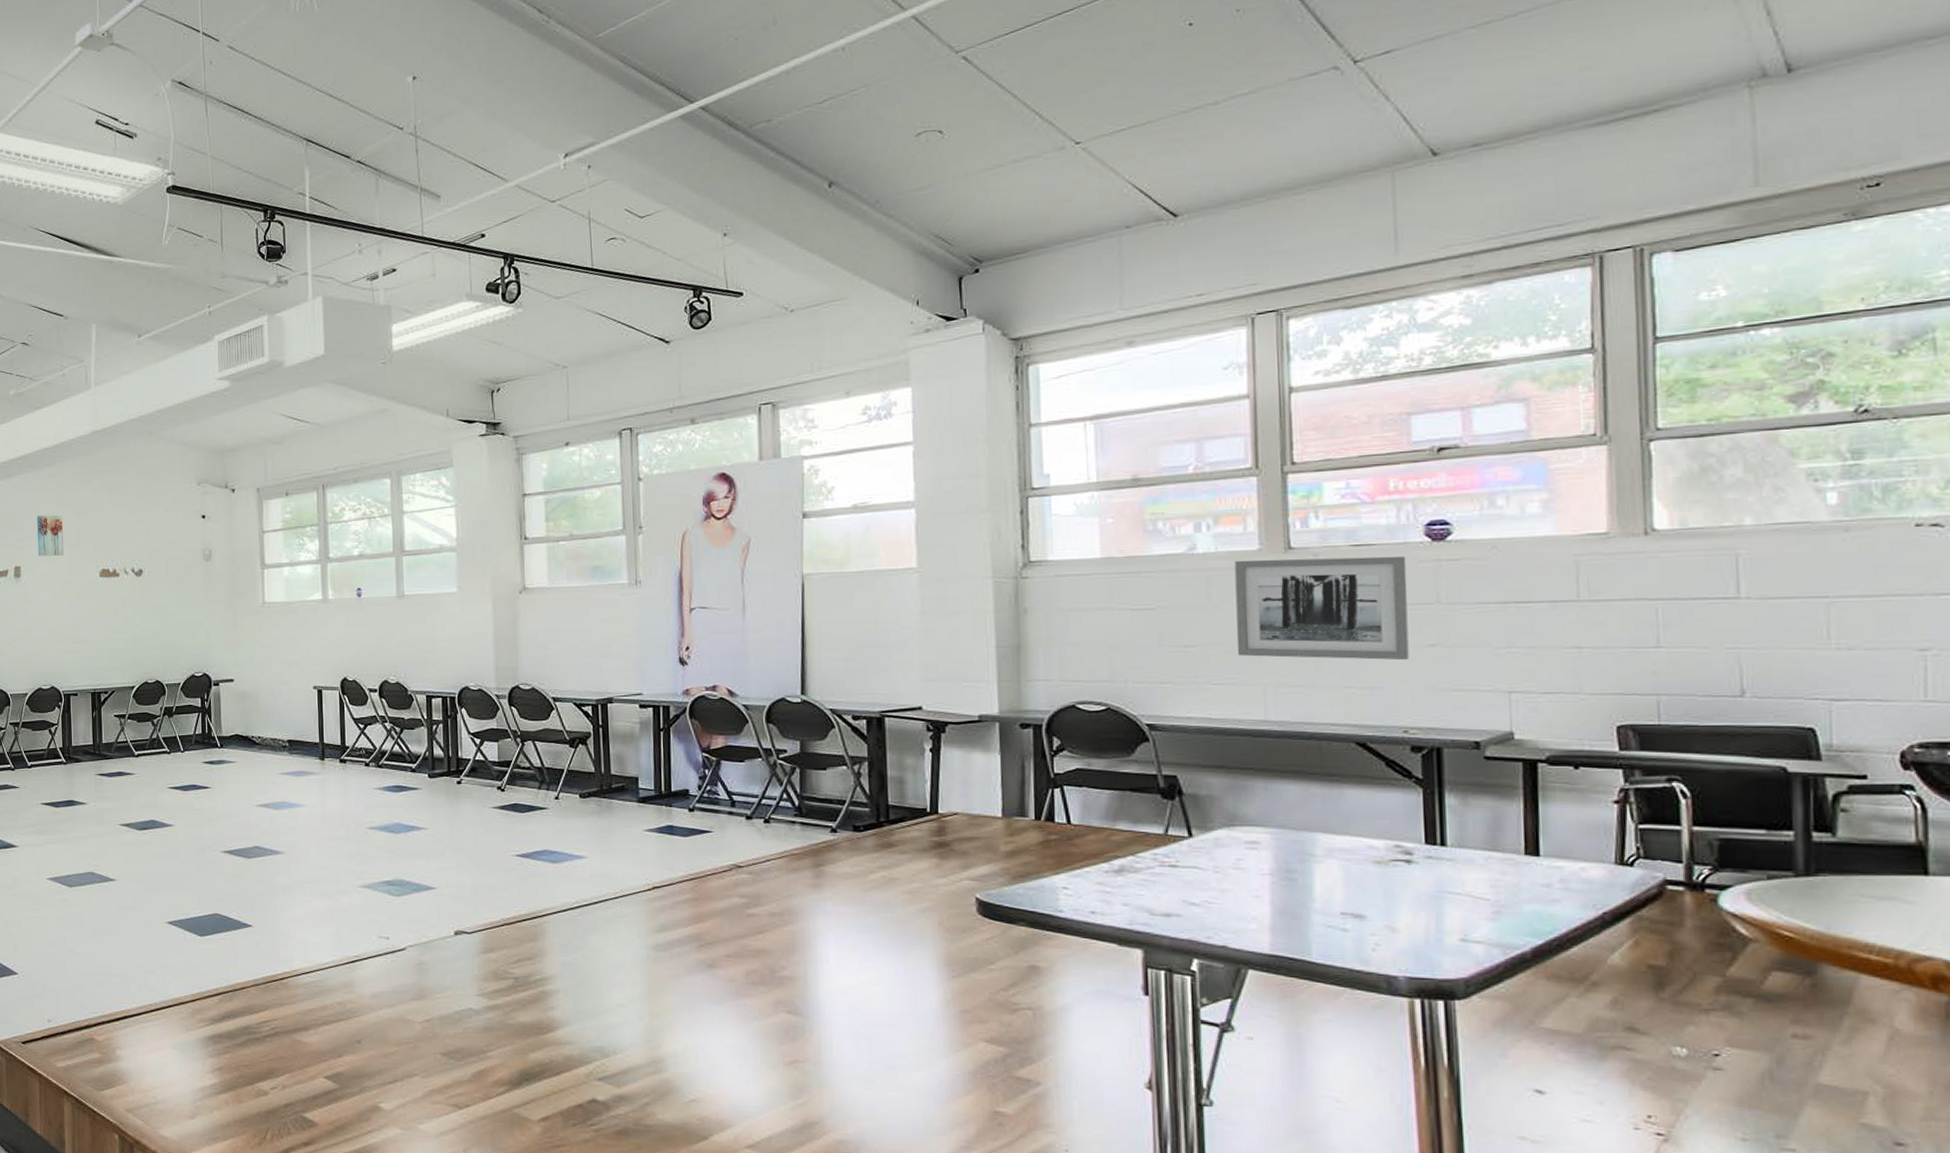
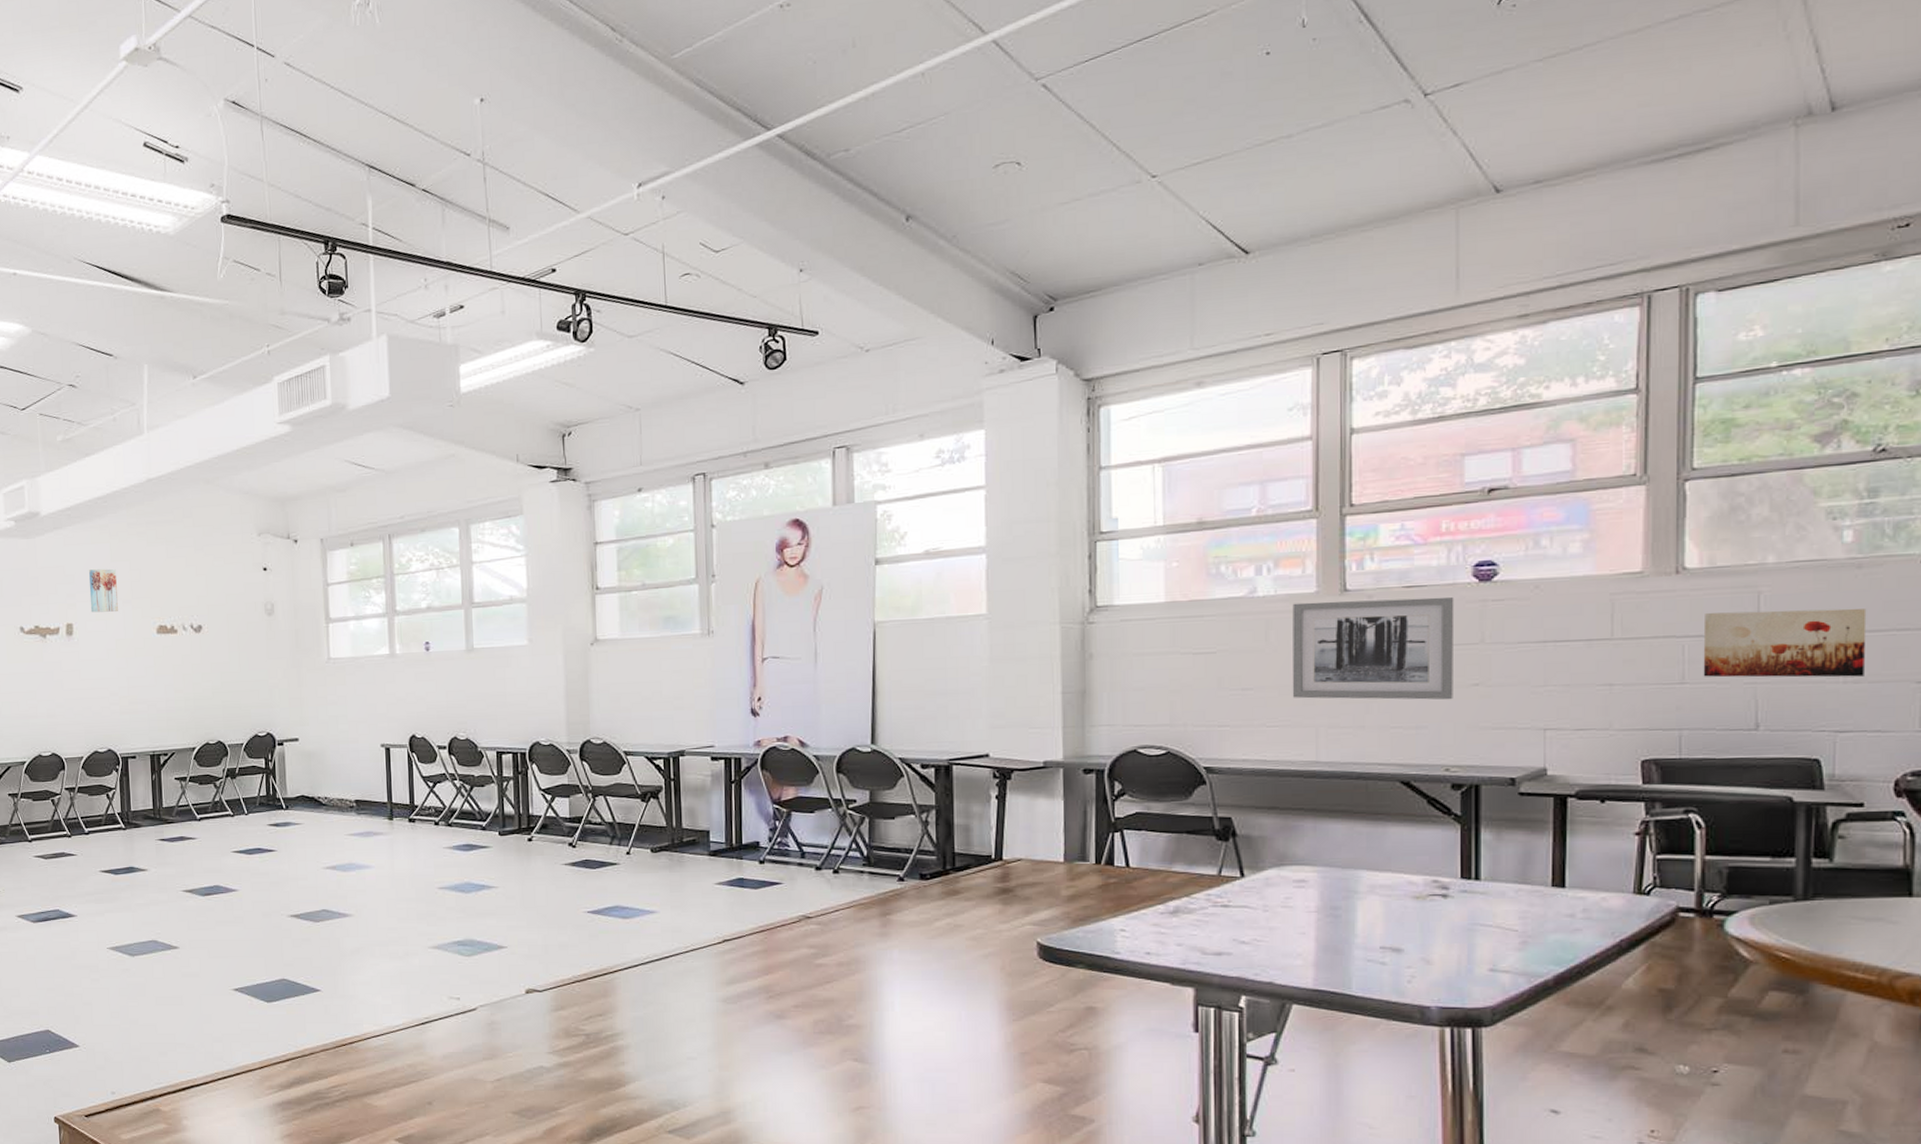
wall art: none [1678,572,1859,644] -> present [1703,608,1867,678]

